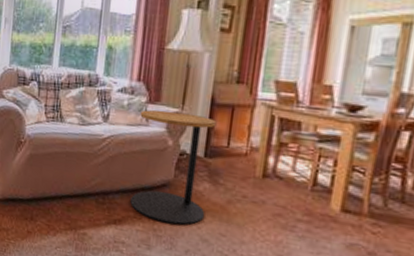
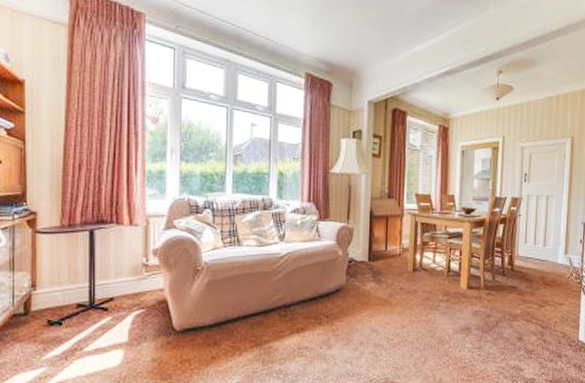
side table: present [130,109,217,225] -> none [310,225,376,323]

